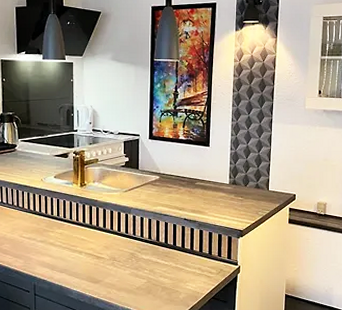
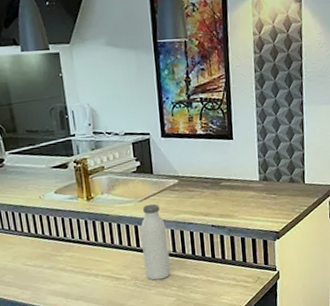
water bottle: none [123,195,145,262] -> present [140,204,171,280]

